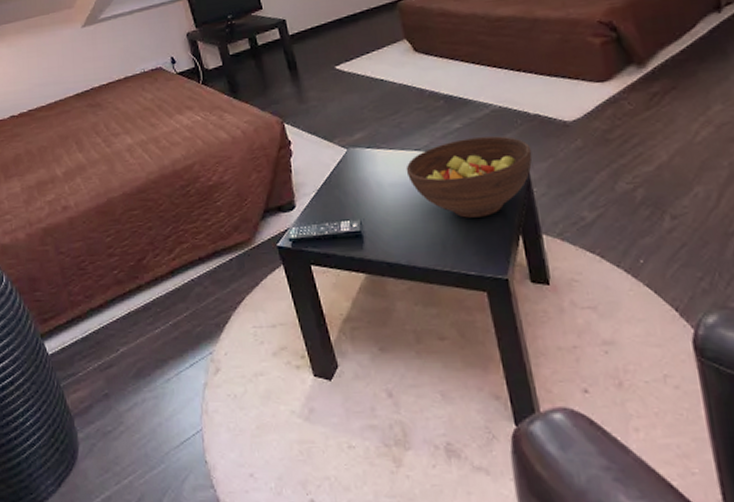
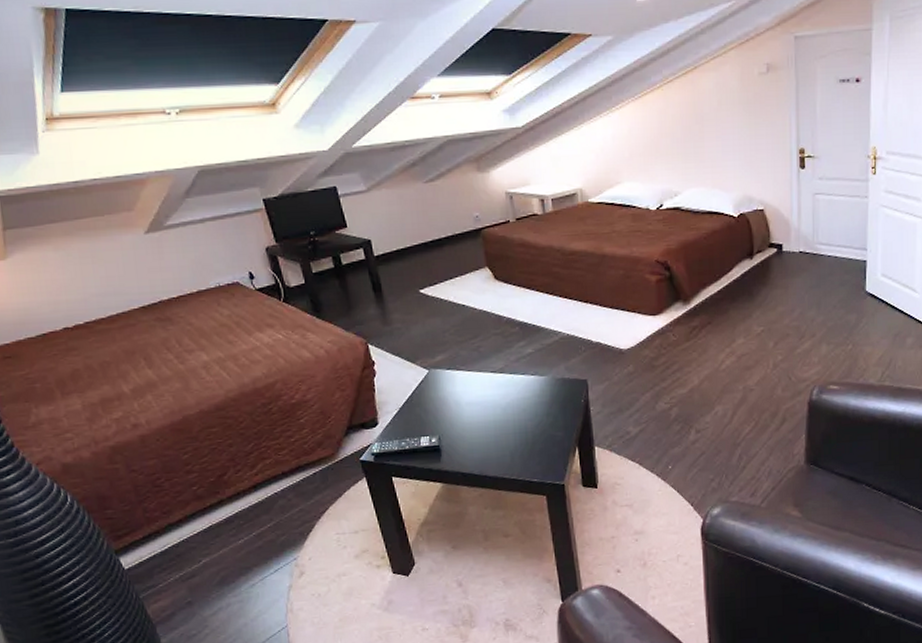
fruit bowl: present [406,136,533,218] -> none [482,361,592,433]

